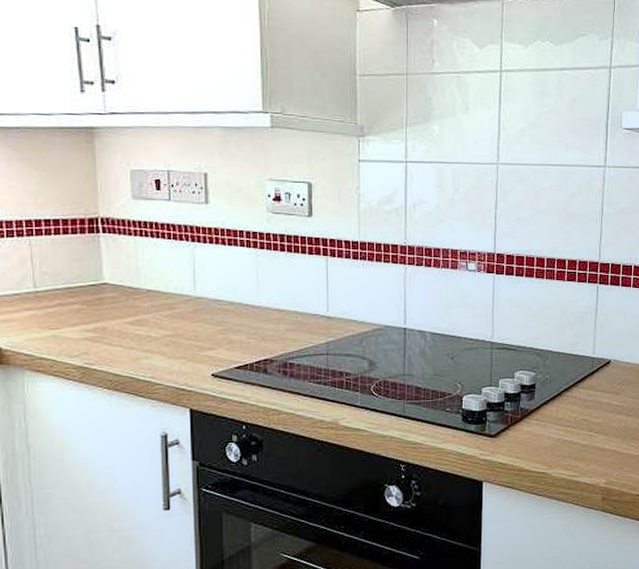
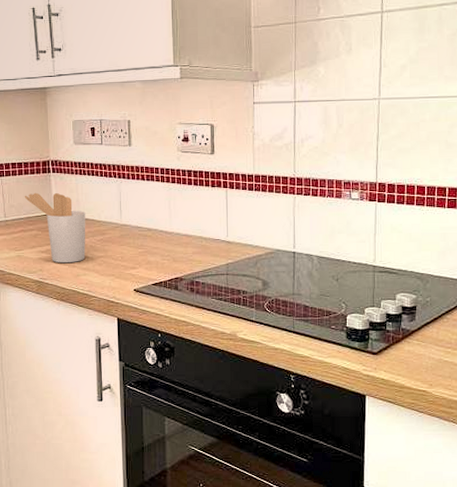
utensil holder: none [62,257,149,345] -> present [24,192,86,264]

